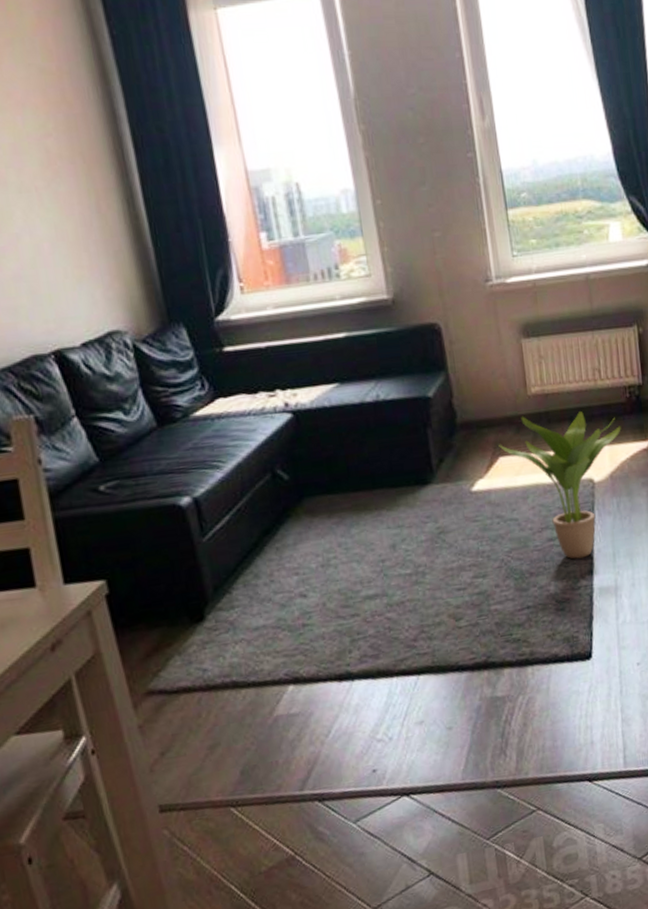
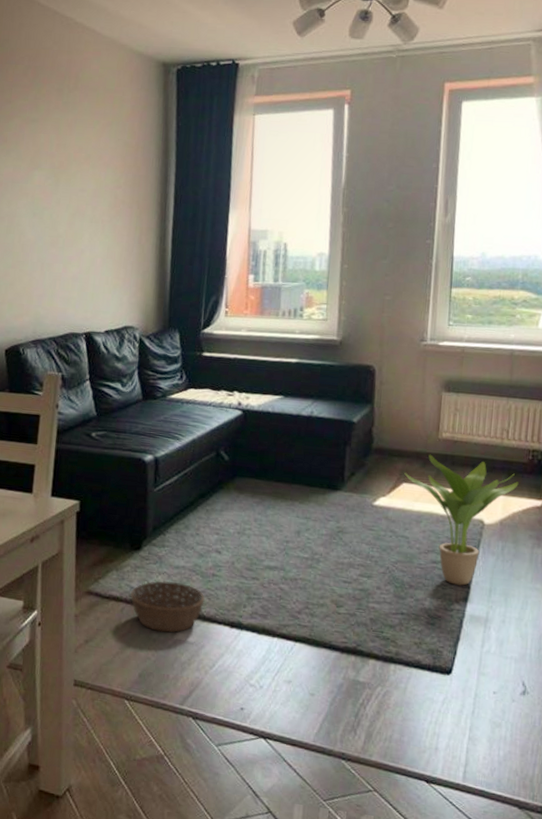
basket: none [205,645,301,714] -> present [130,581,205,633]

